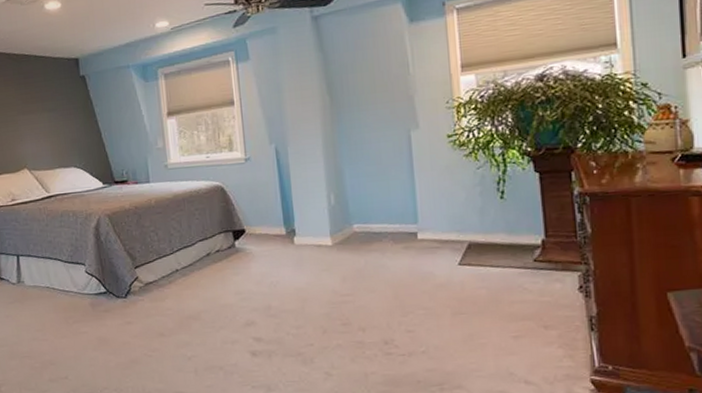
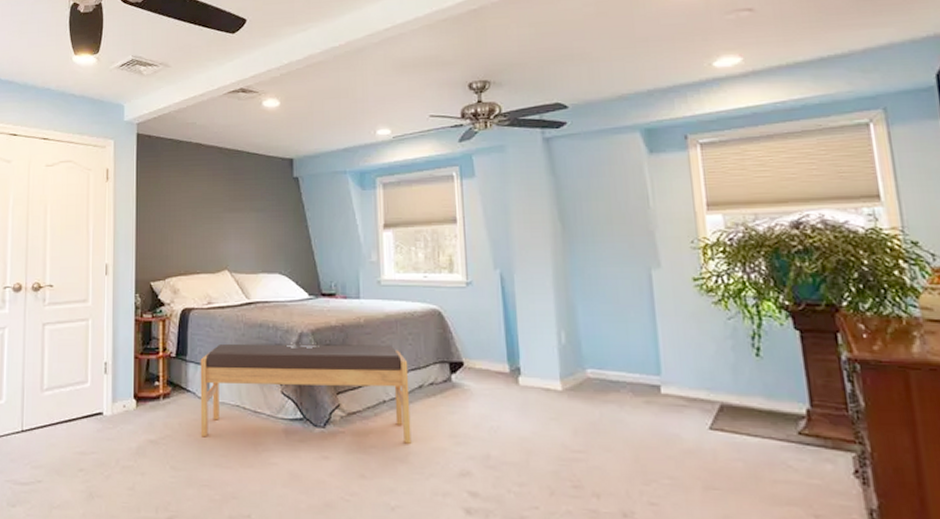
bench: none [10,221,203,317] -> present [200,343,412,444]

